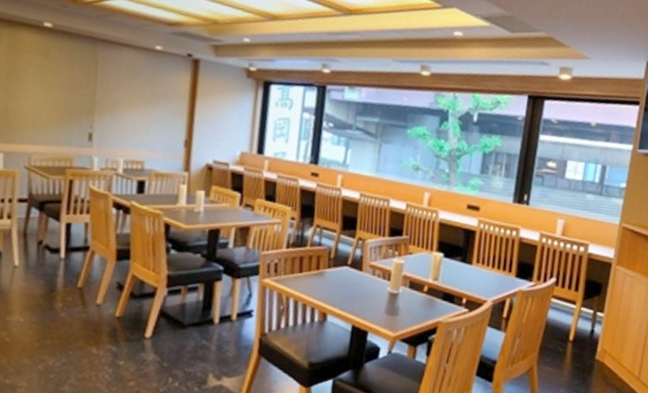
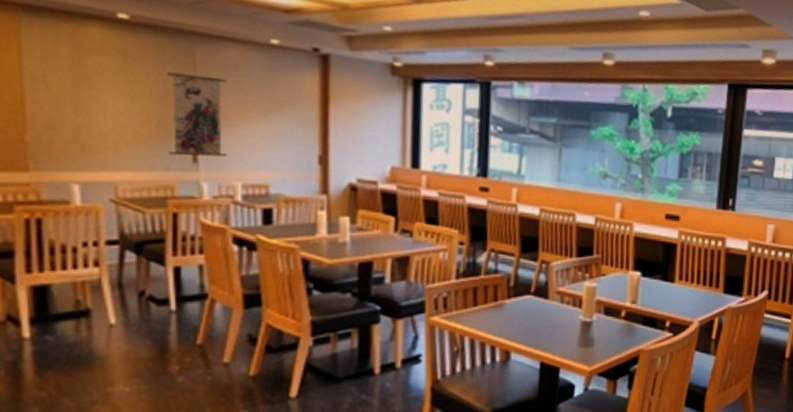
wall scroll: none [71,68,119,138] -> present [167,71,228,157]

